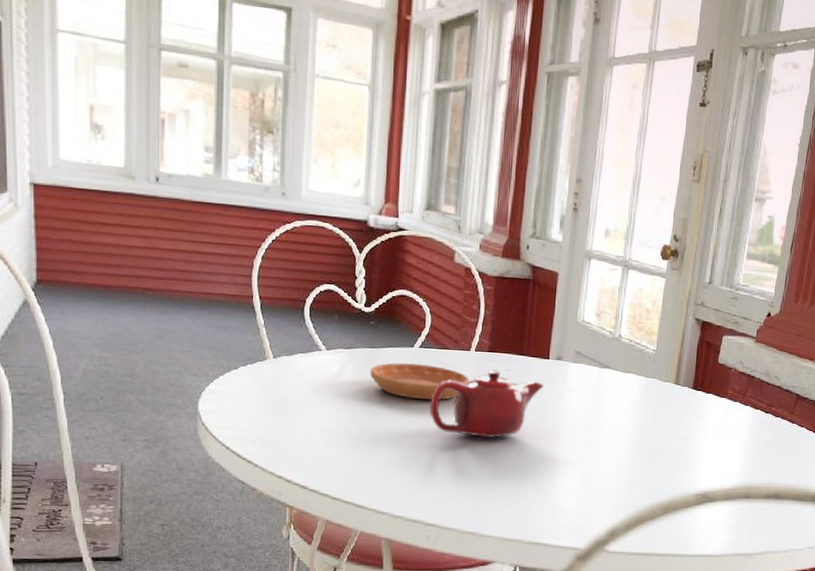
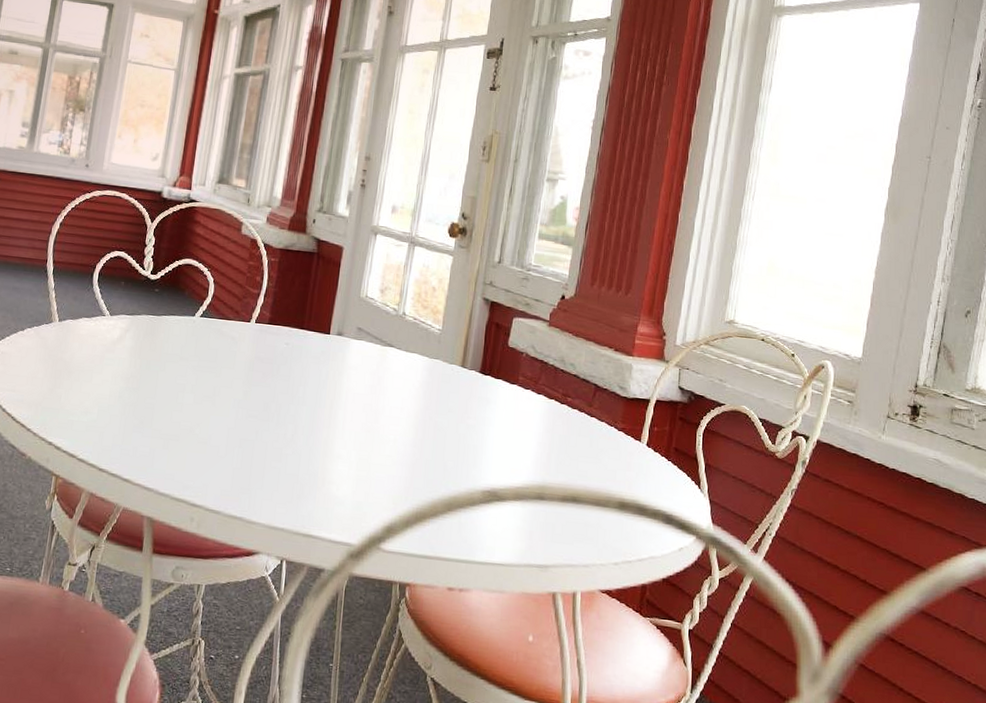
saucer: present [370,362,469,400] -> none [150,331,247,372]
teapot: present [429,369,545,439] -> none [205,342,324,415]

